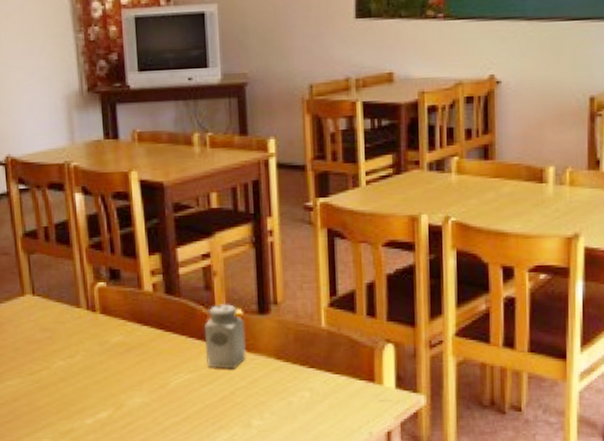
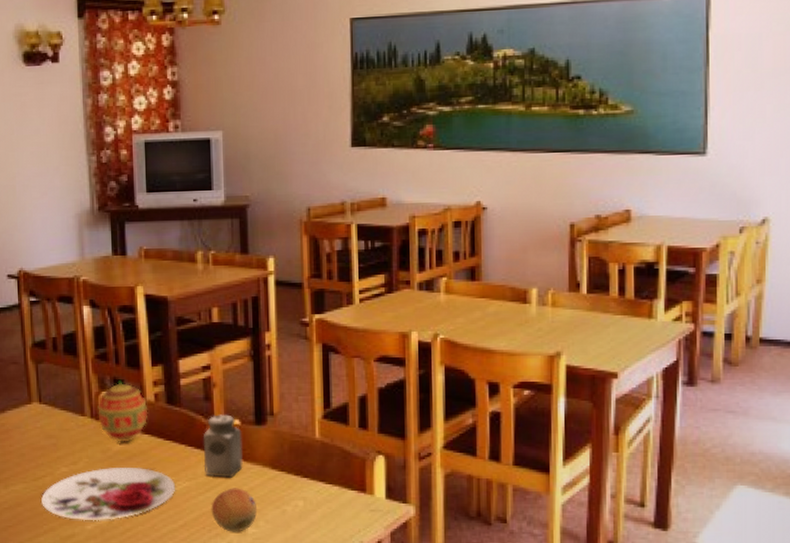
plate: none [38,360,176,416] -> present [41,468,175,521]
decorative egg: none [93,270,147,335] -> present [98,381,148,443]
fruit: none [214,379,261,425] -> present [211,488,257,532]

